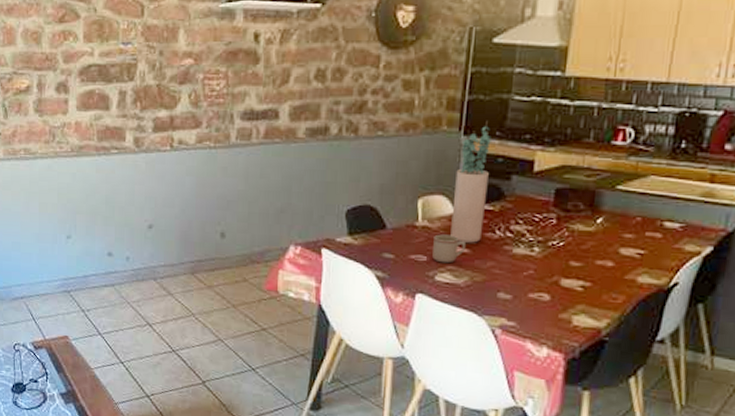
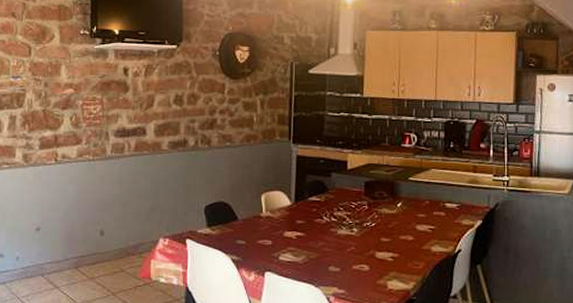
mug: present [432,234,465,264] -> none [276,222,301,246]
vase: present [450,120,491,243] -> none [288,131,314,228]

